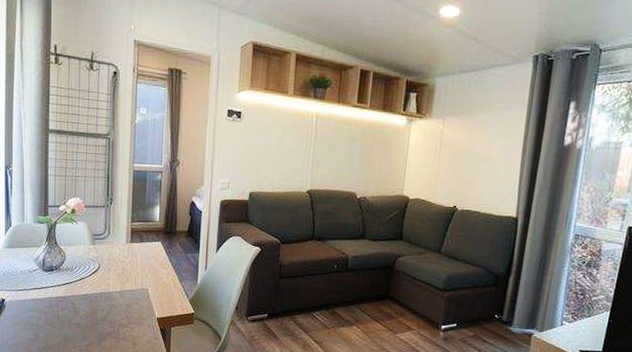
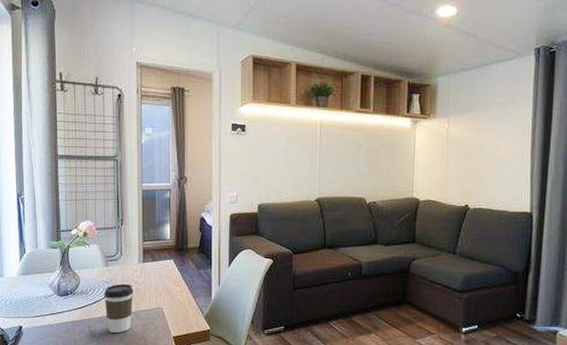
coffee cup: none [89,262,120,311] -> present [104,283,134,333]

